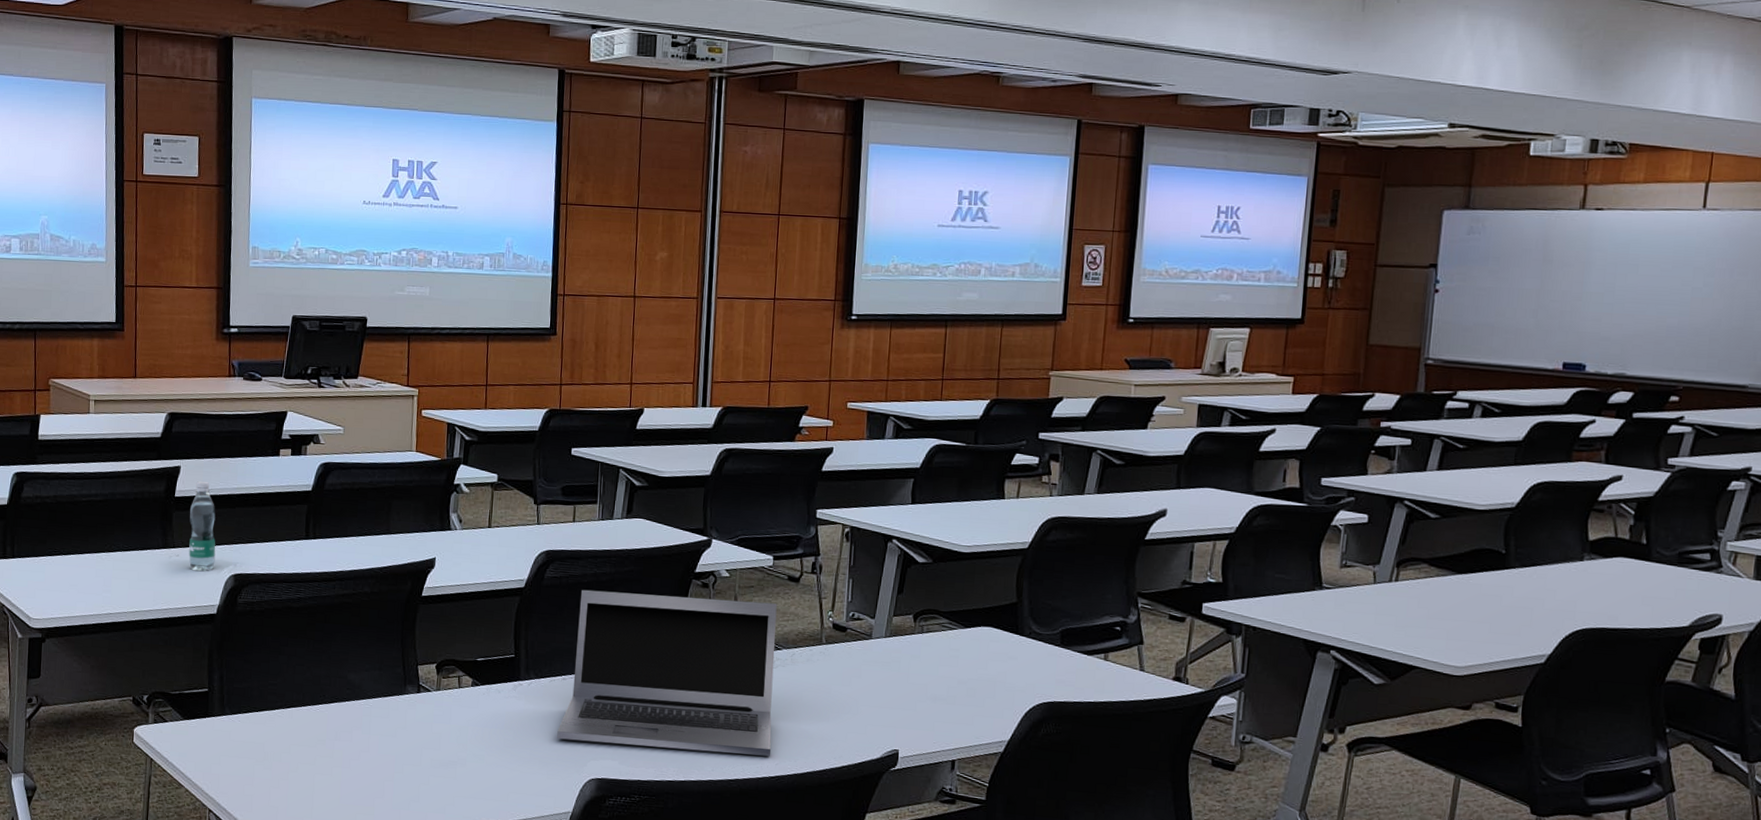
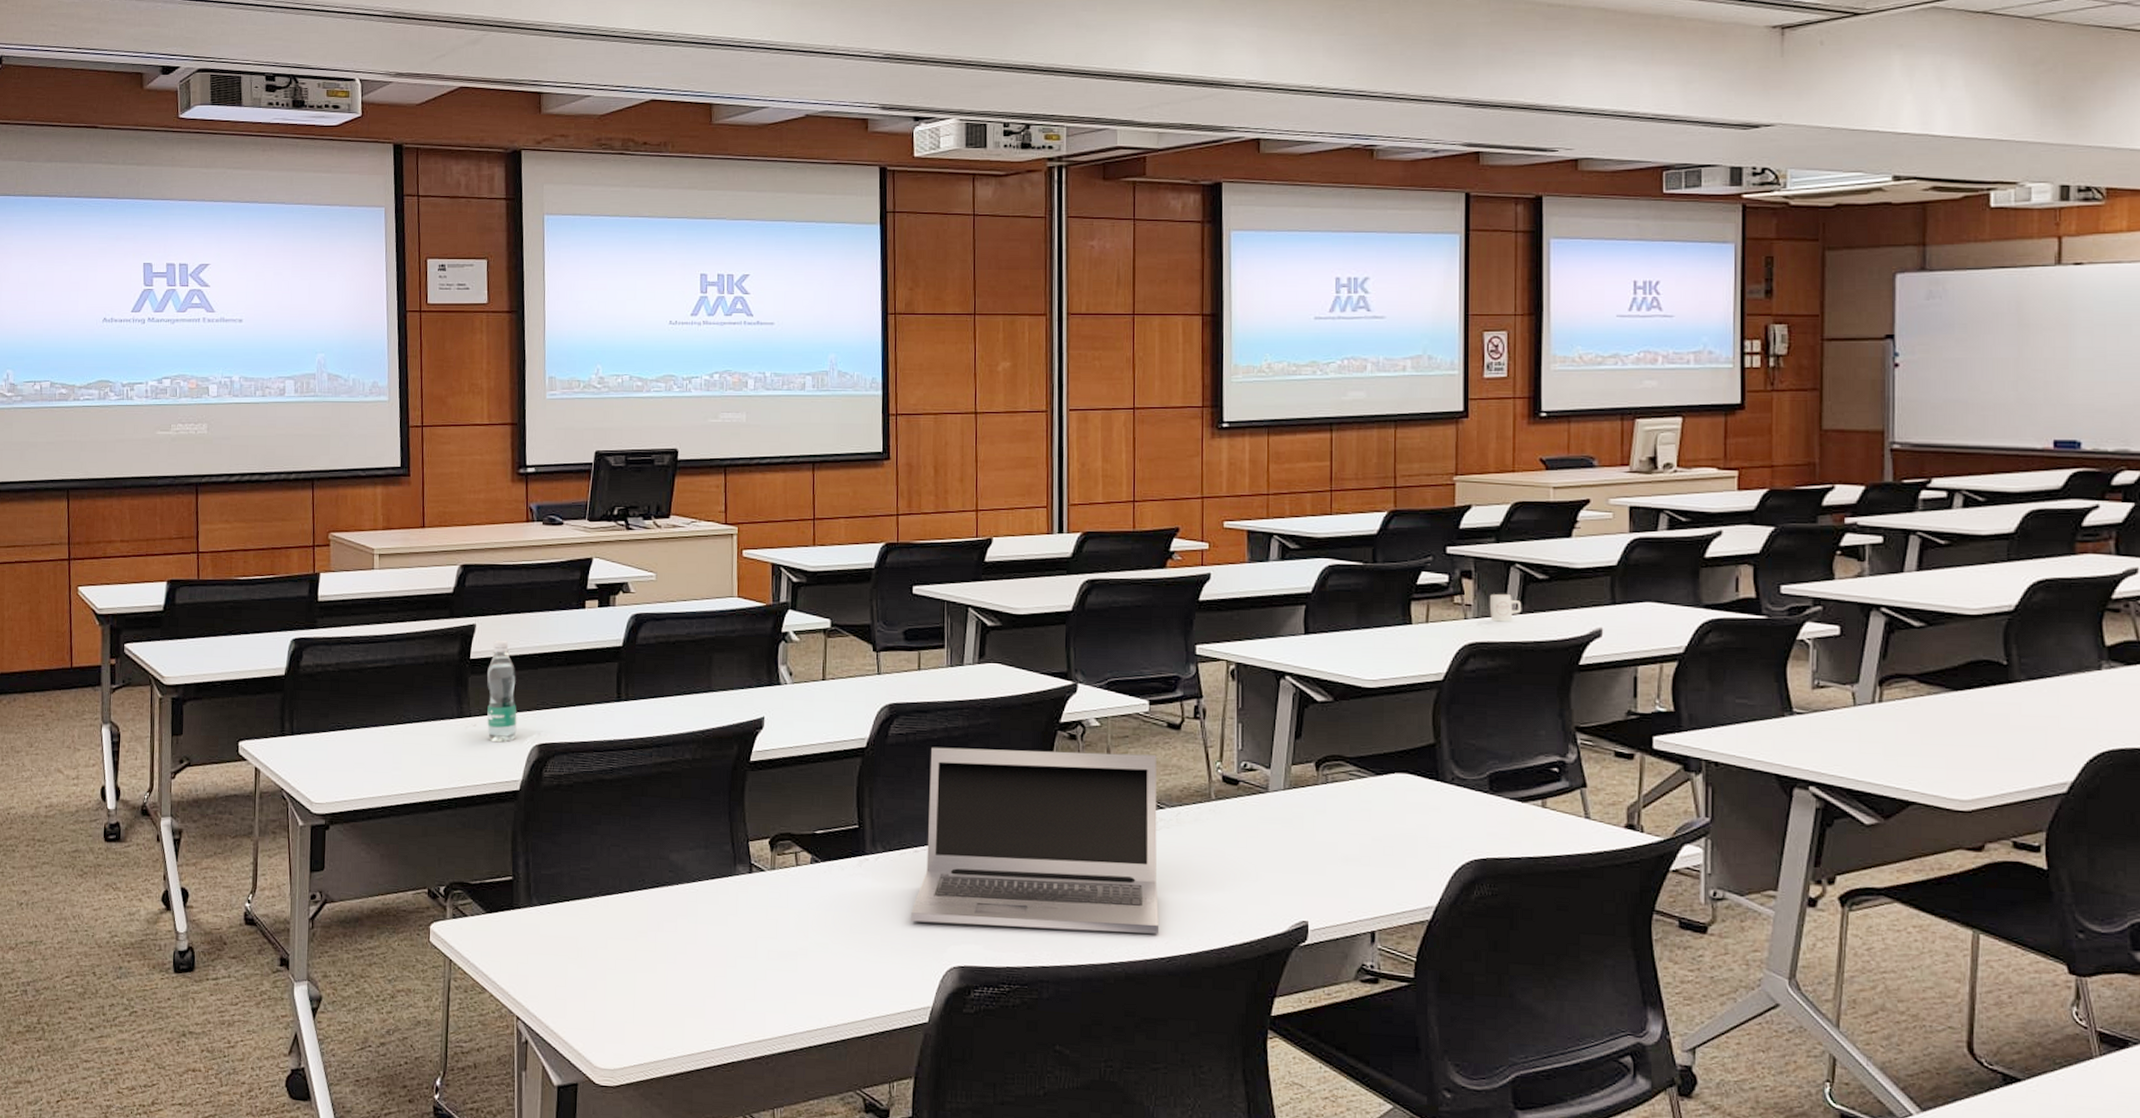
mug: none [1072,475,1100,500] -> present [1489,594,1522,622]

